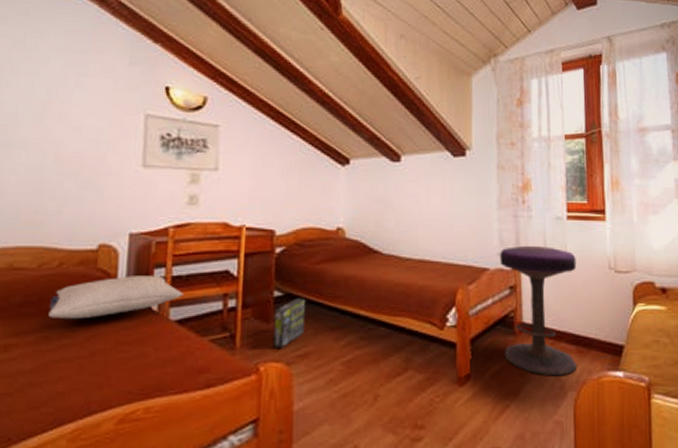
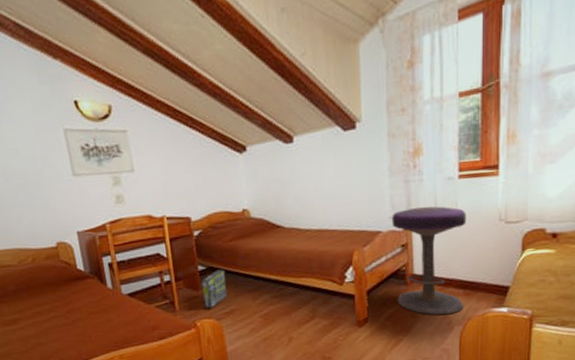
pillow: present [48,276,184,320] -> none [34,262,129,299]

